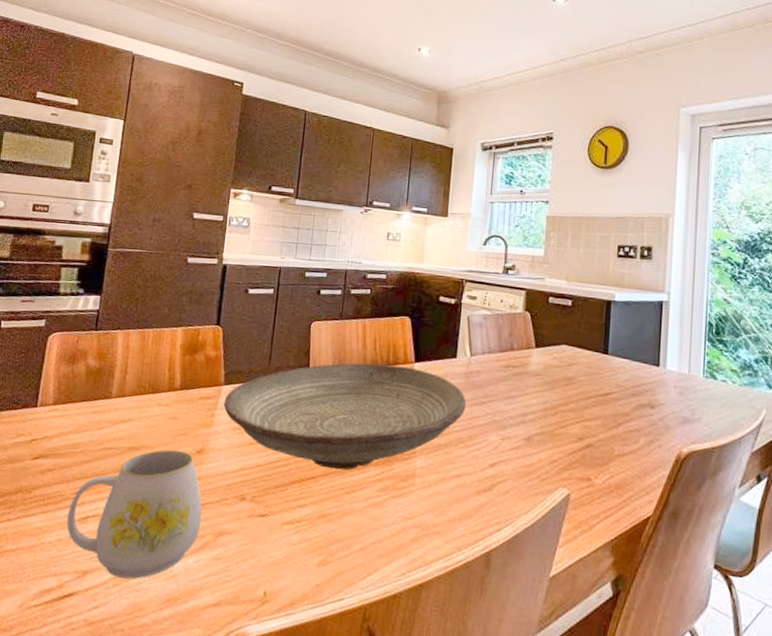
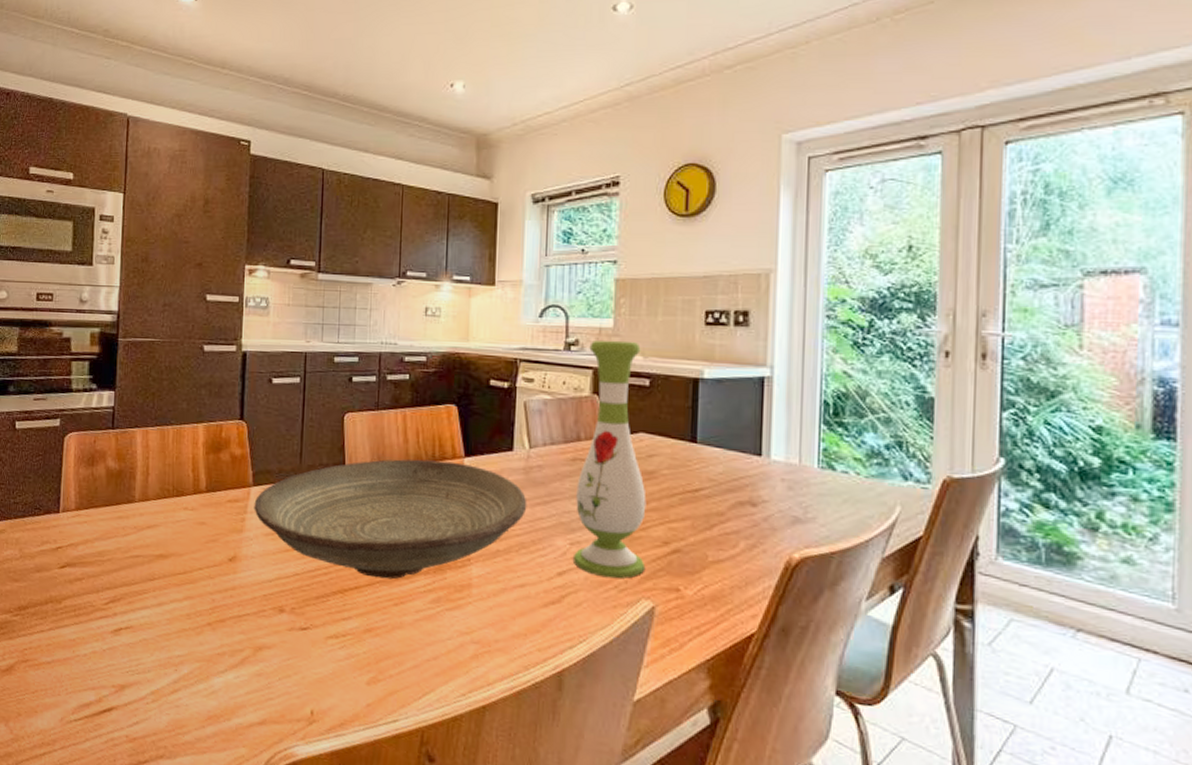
mug: present [67,450,202,579] -> none [100,557,239,695]
vase: none [503,266,566,470] -> present [572,341,647,579]

